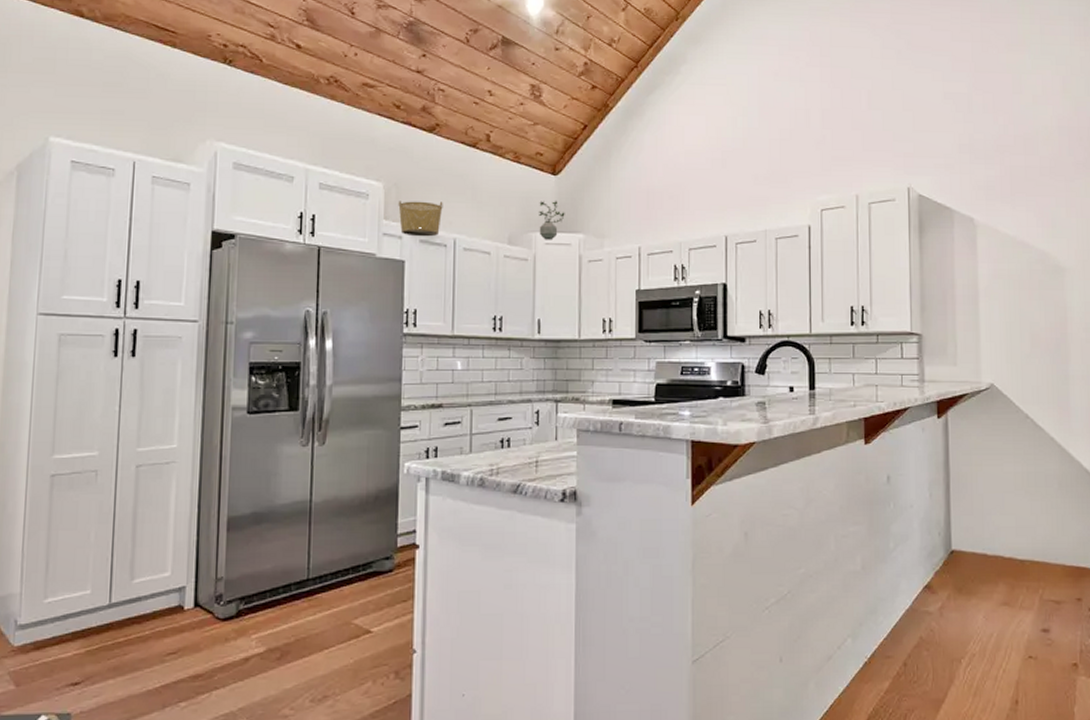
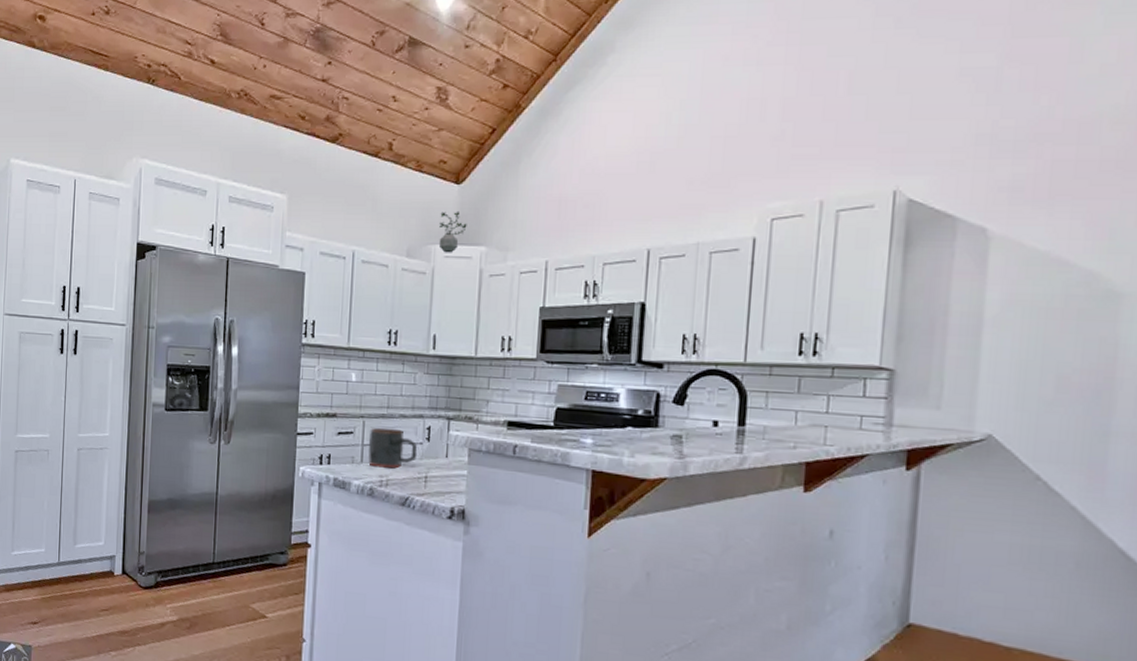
basket: present [398,201,443,237] -> none [300,213,344,249]
mug: none [476,415,526,456] -> present [368,427,417,468]

